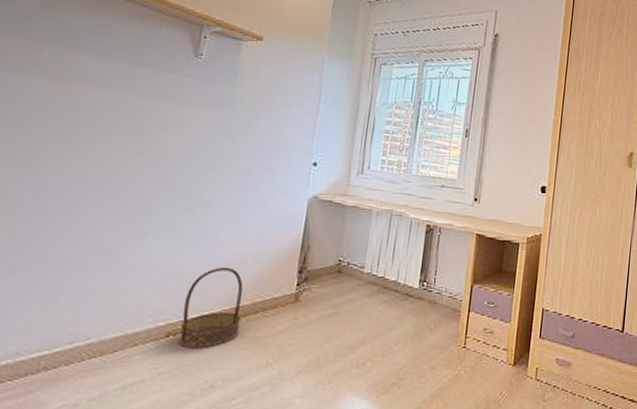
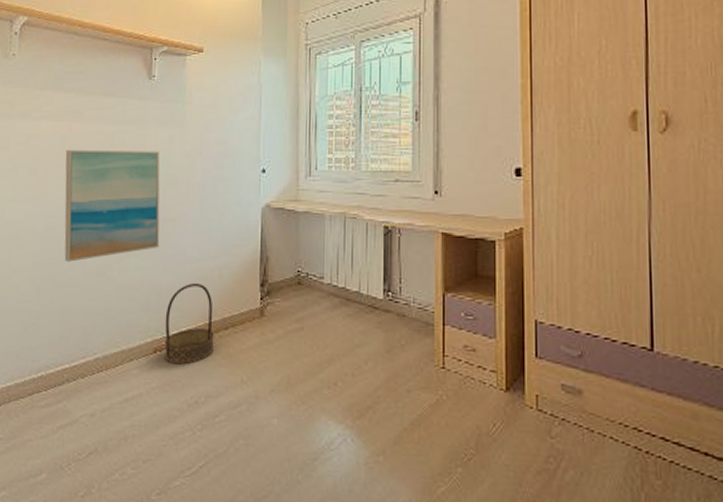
wall art: none [57,115,199,239] -> present [64,149,160,262]

